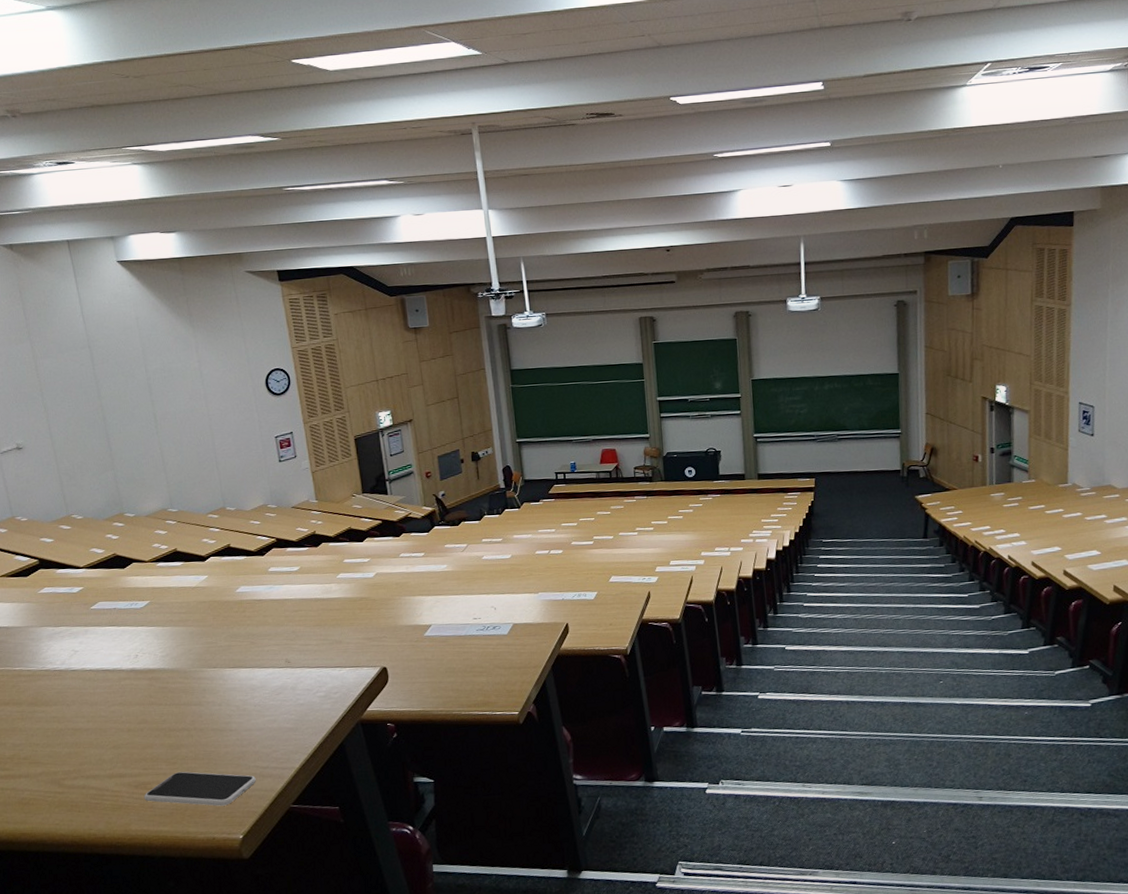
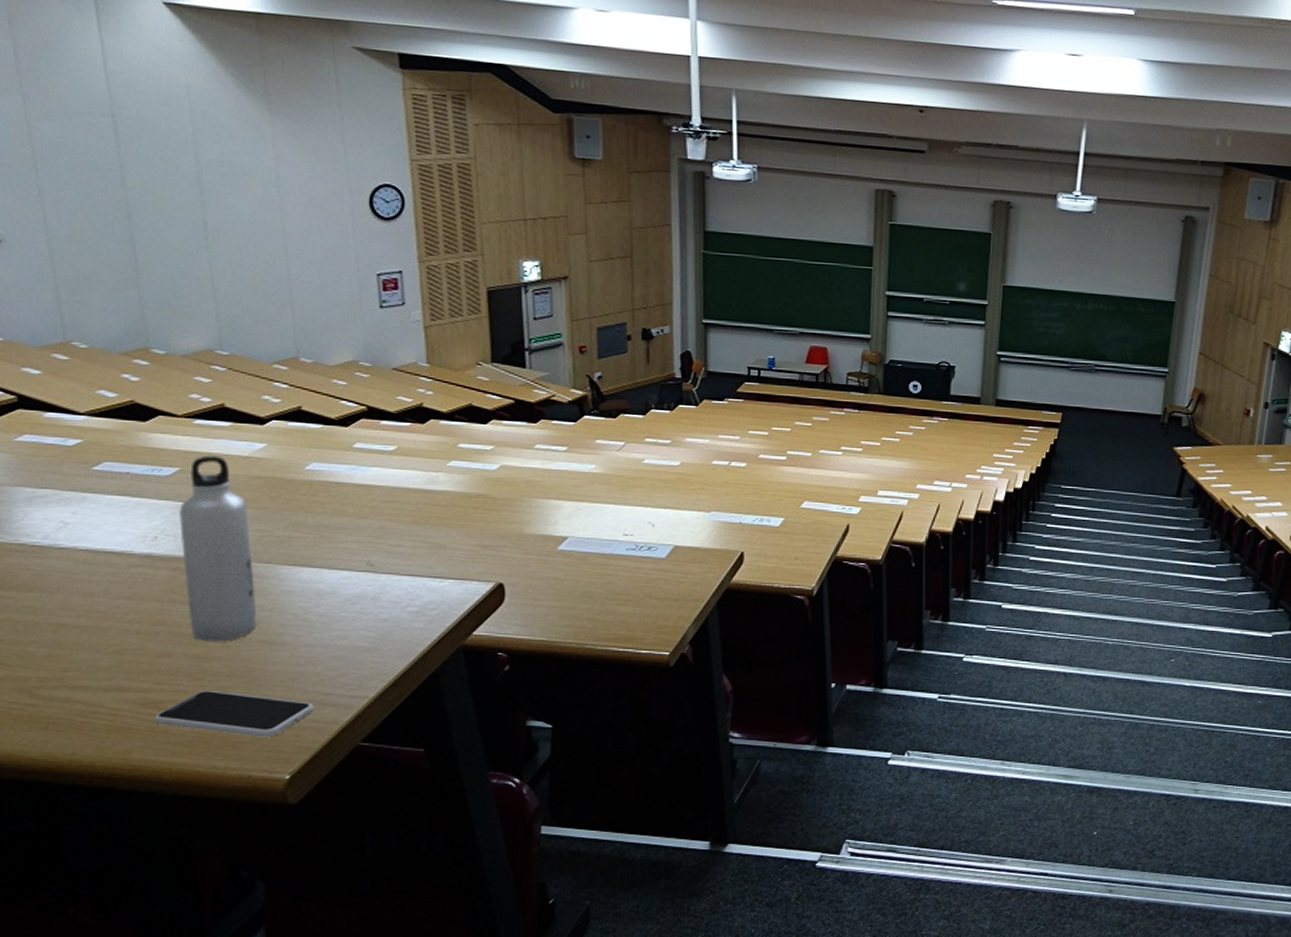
water bottle: none [151,588,211,734] -> present [179,455,257,642]

